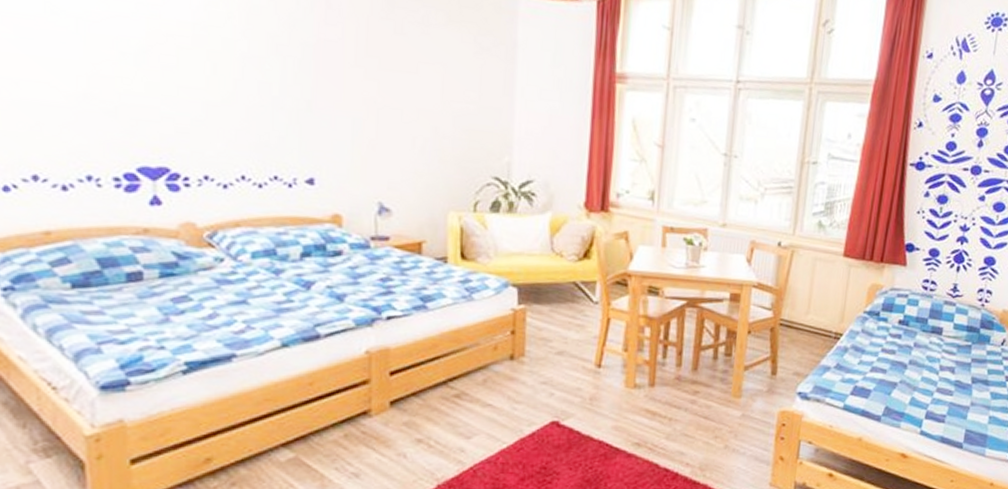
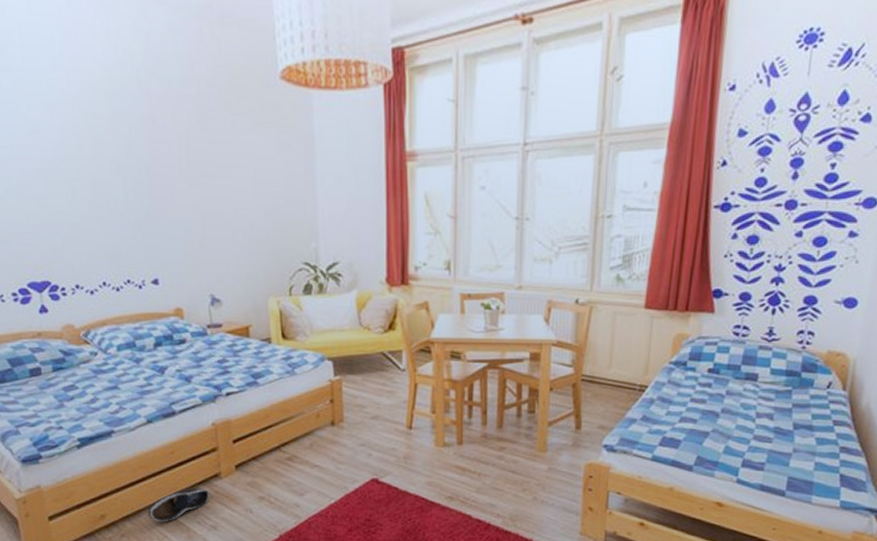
shoe: none [271,426,355,467] -> present [148,488,210,522]

